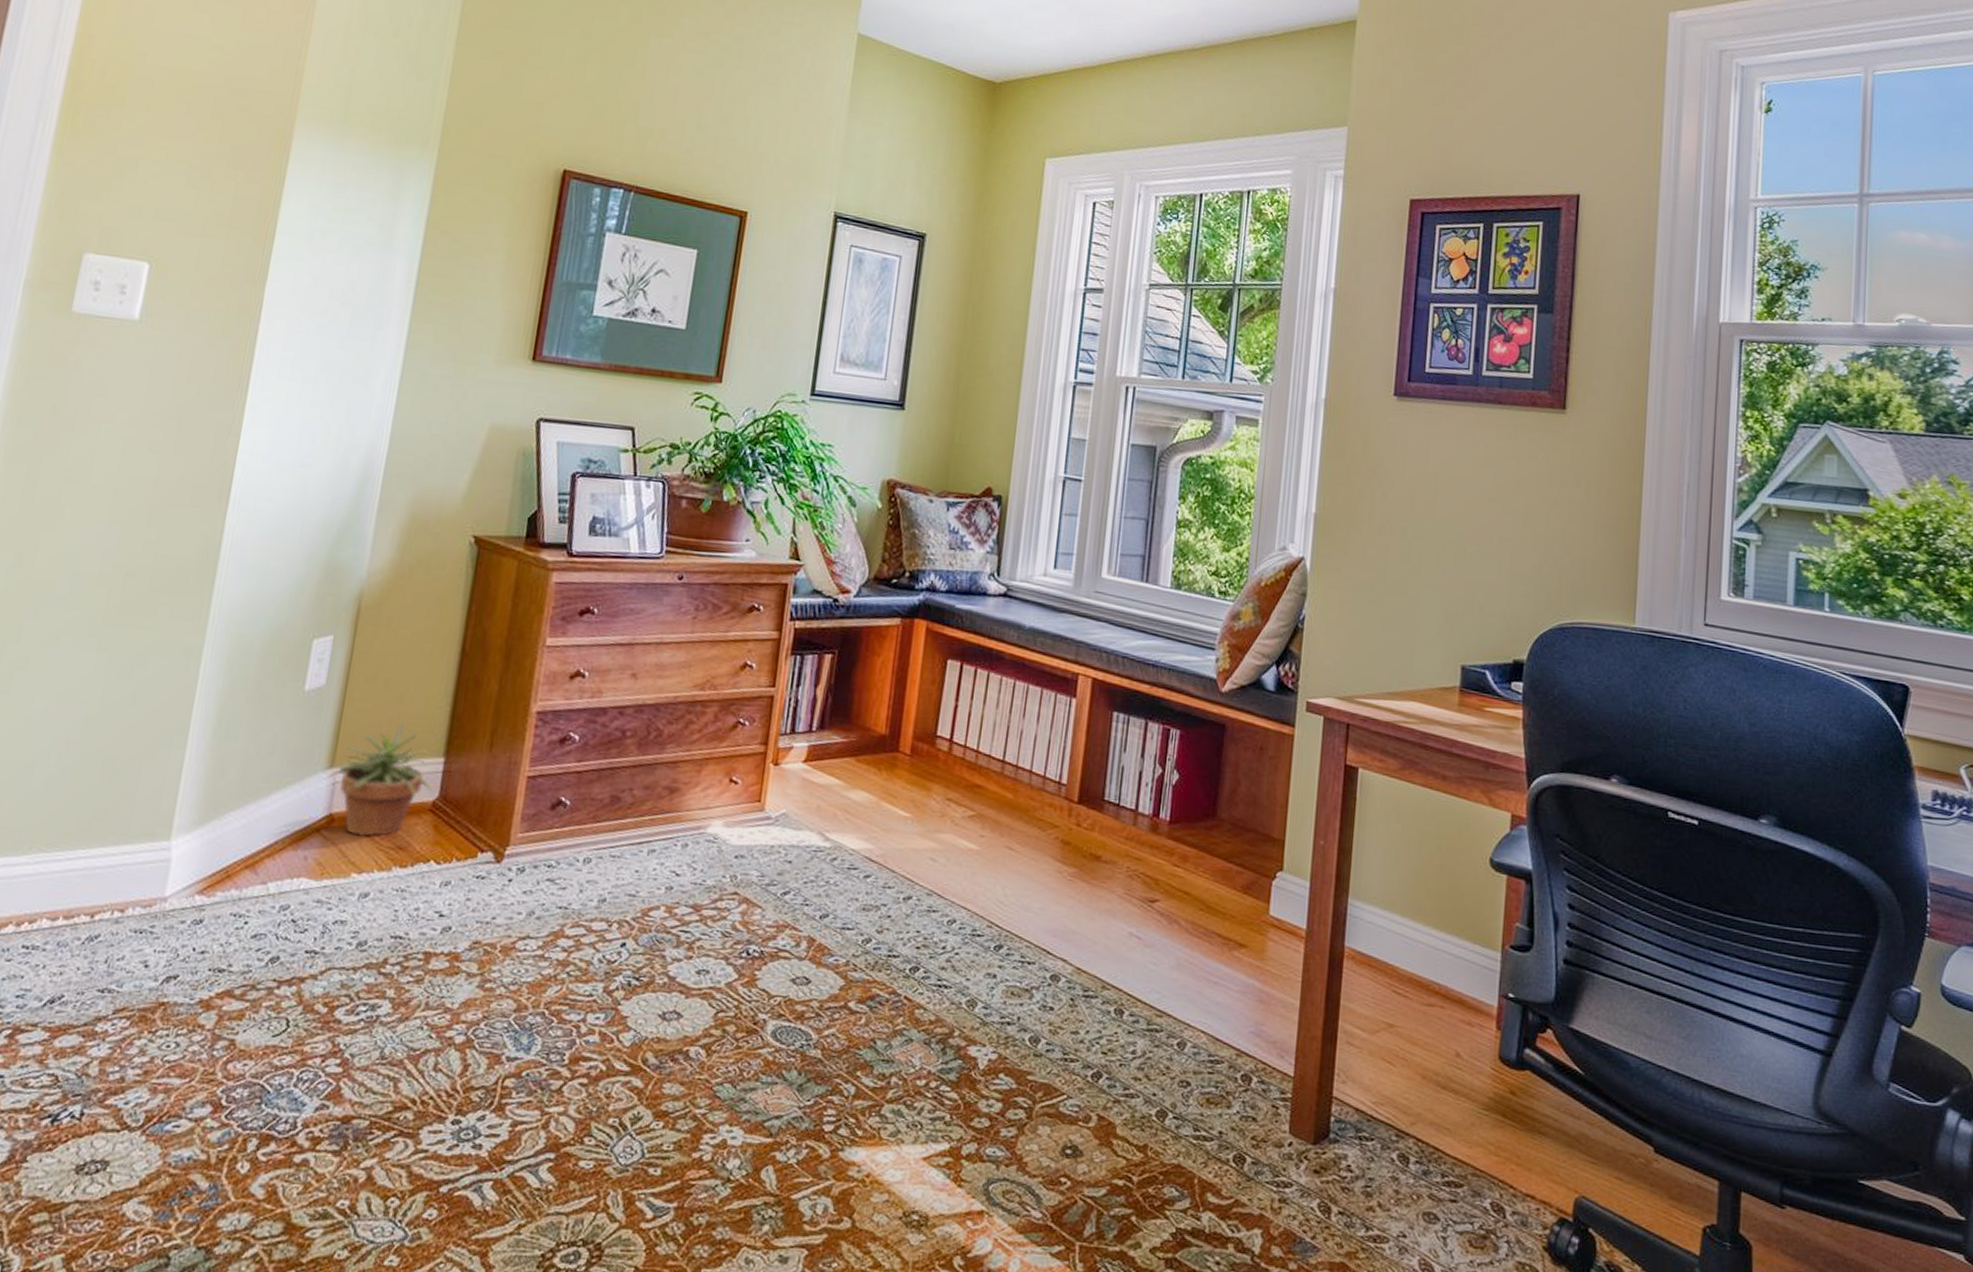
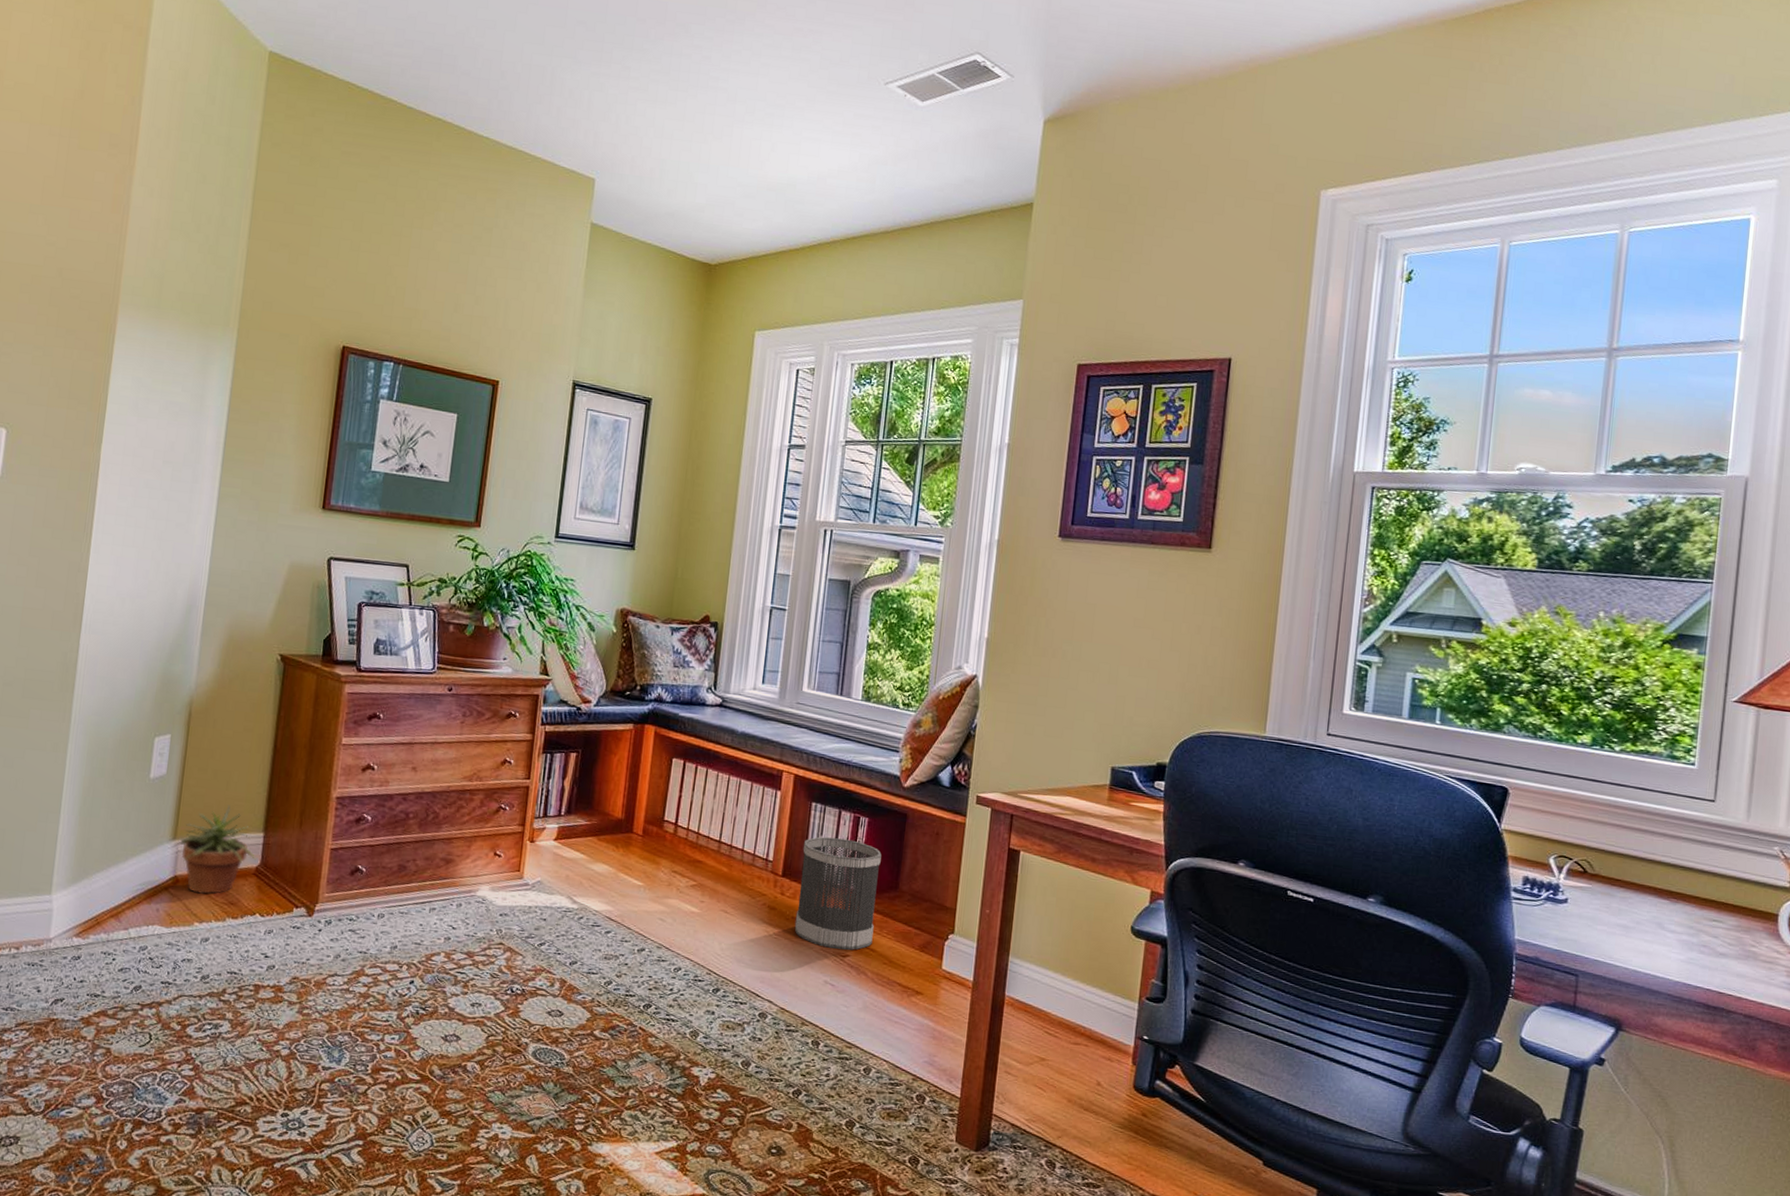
wastebasket: none [1092,753,1196,894] -> present [794,836,882,950]

